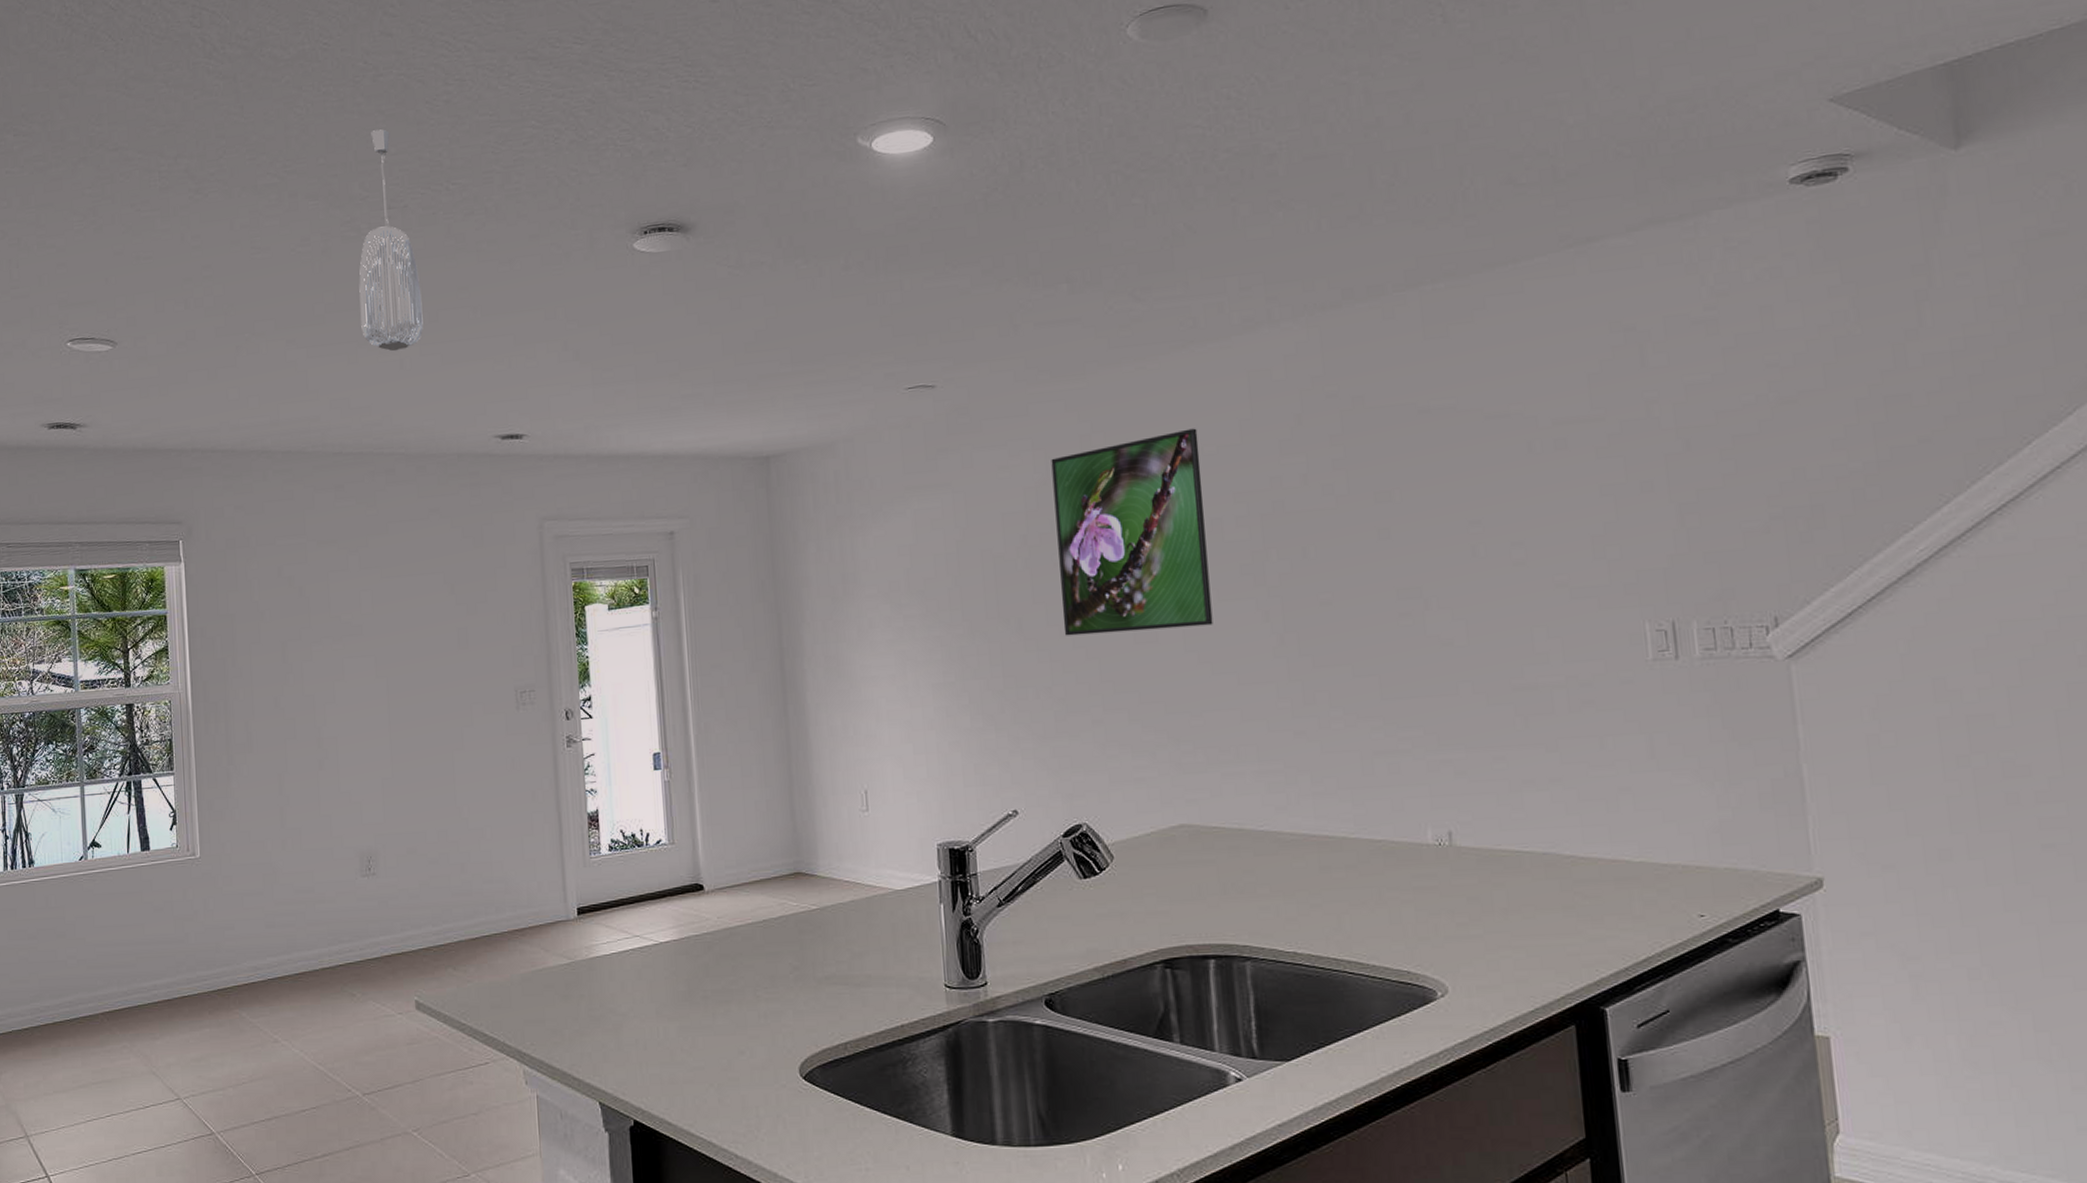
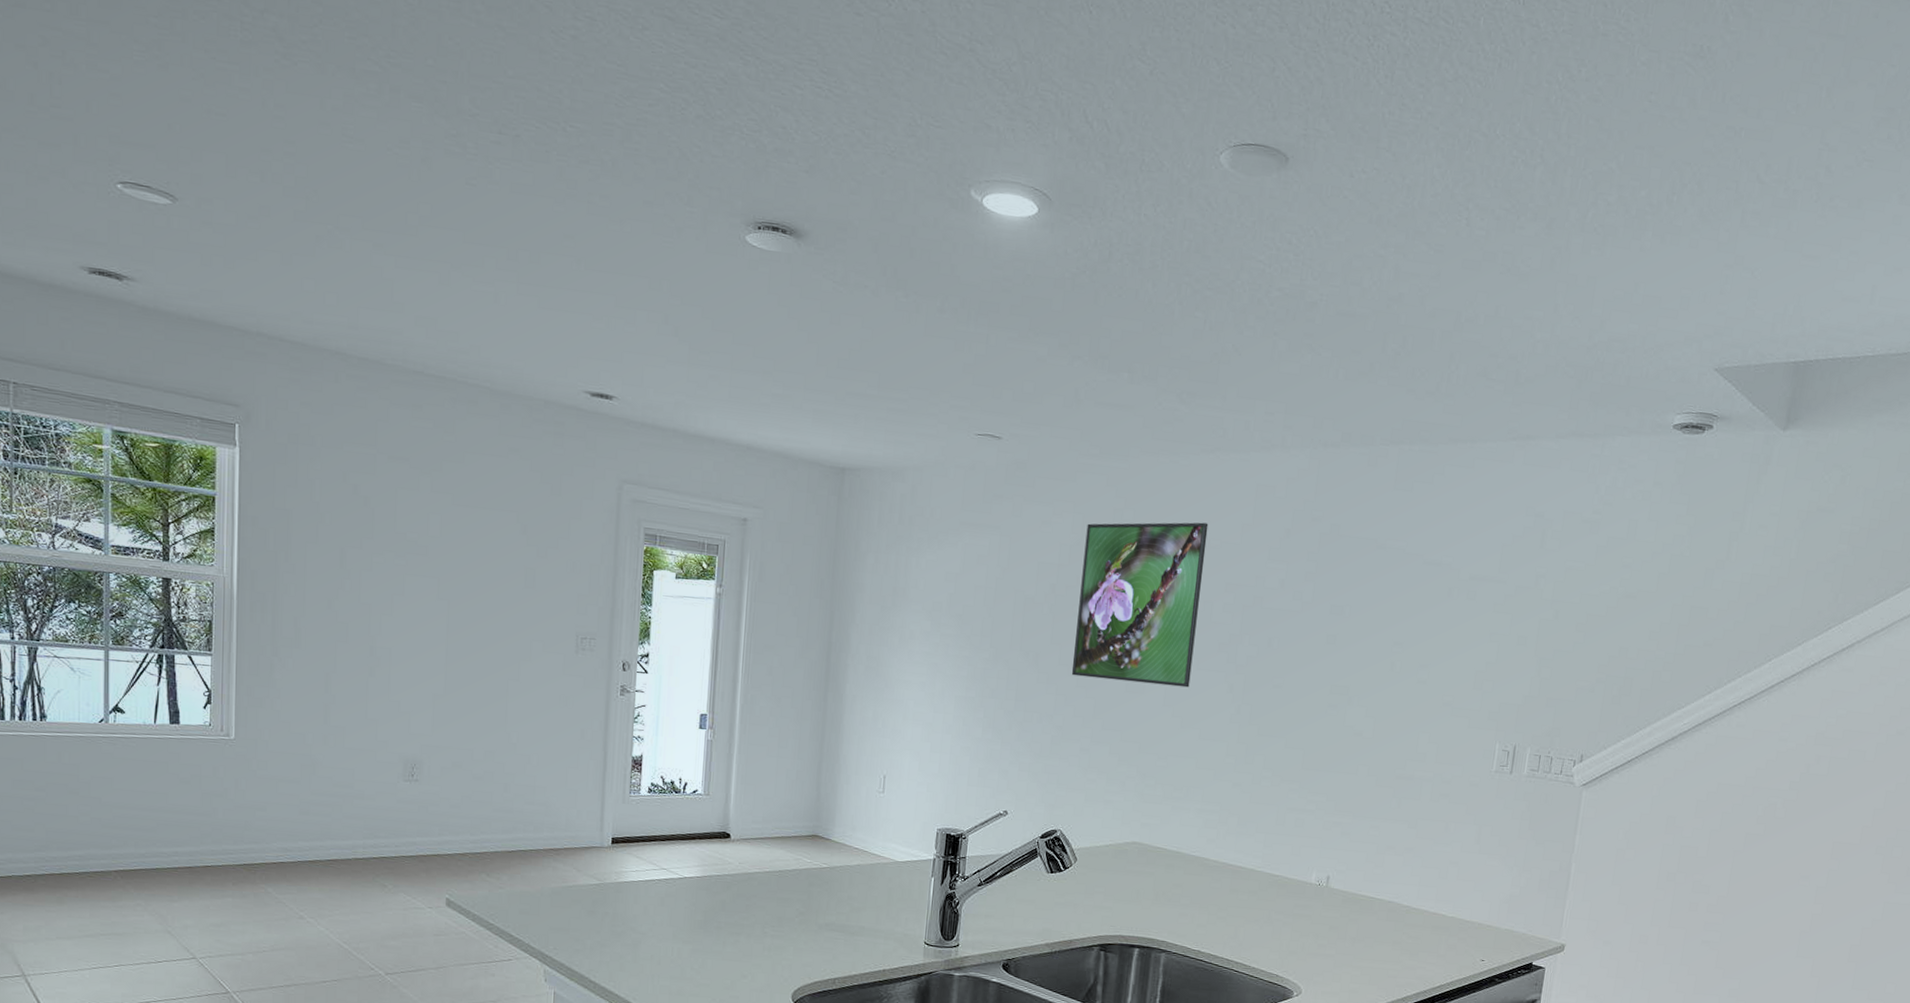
pendant light: present [359,129,423,352] -> none [457,45,525,284]

